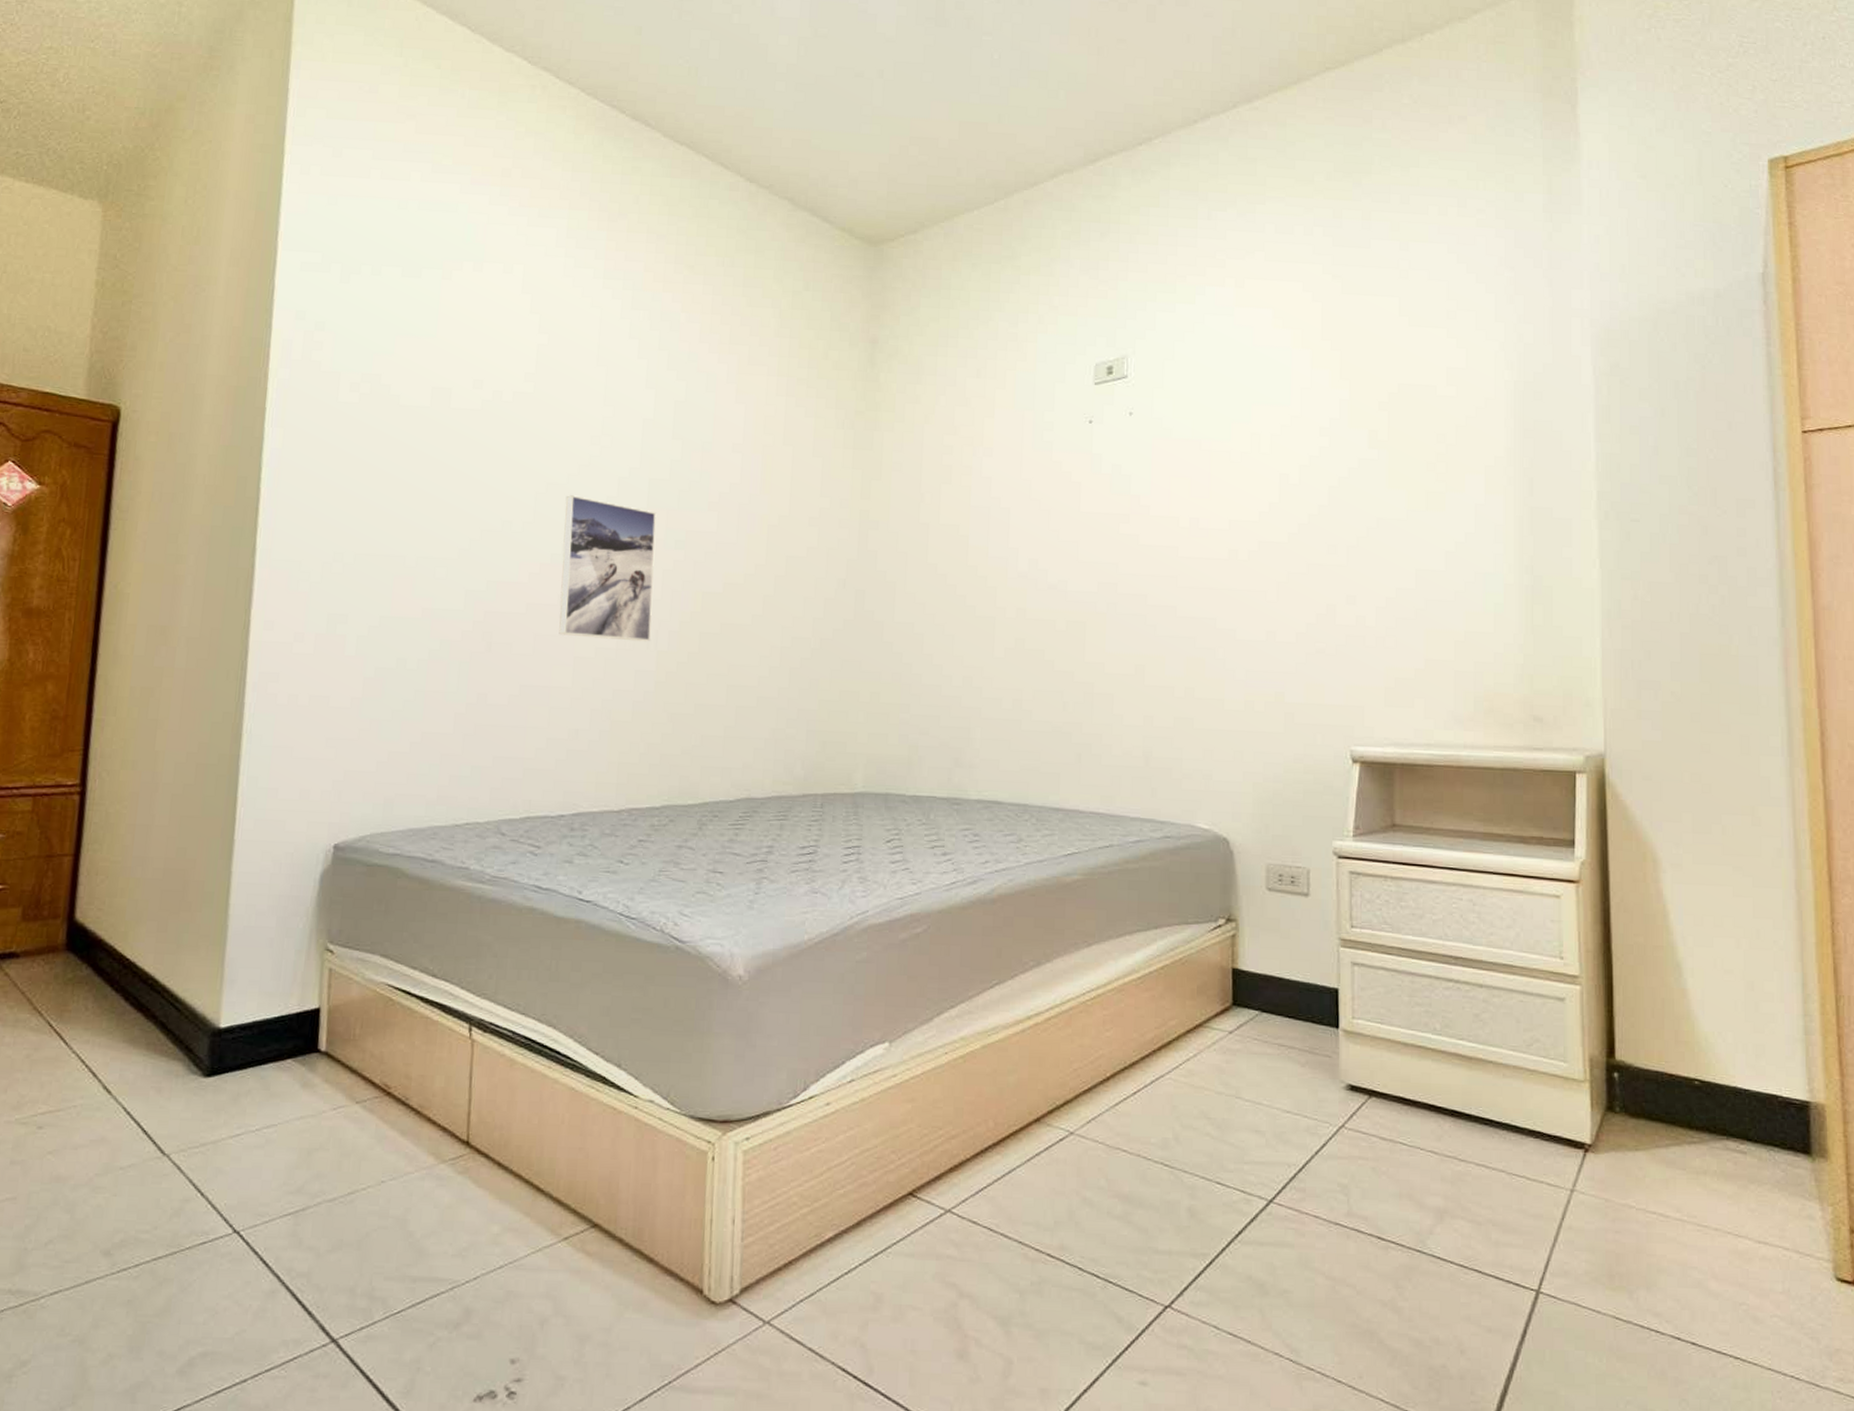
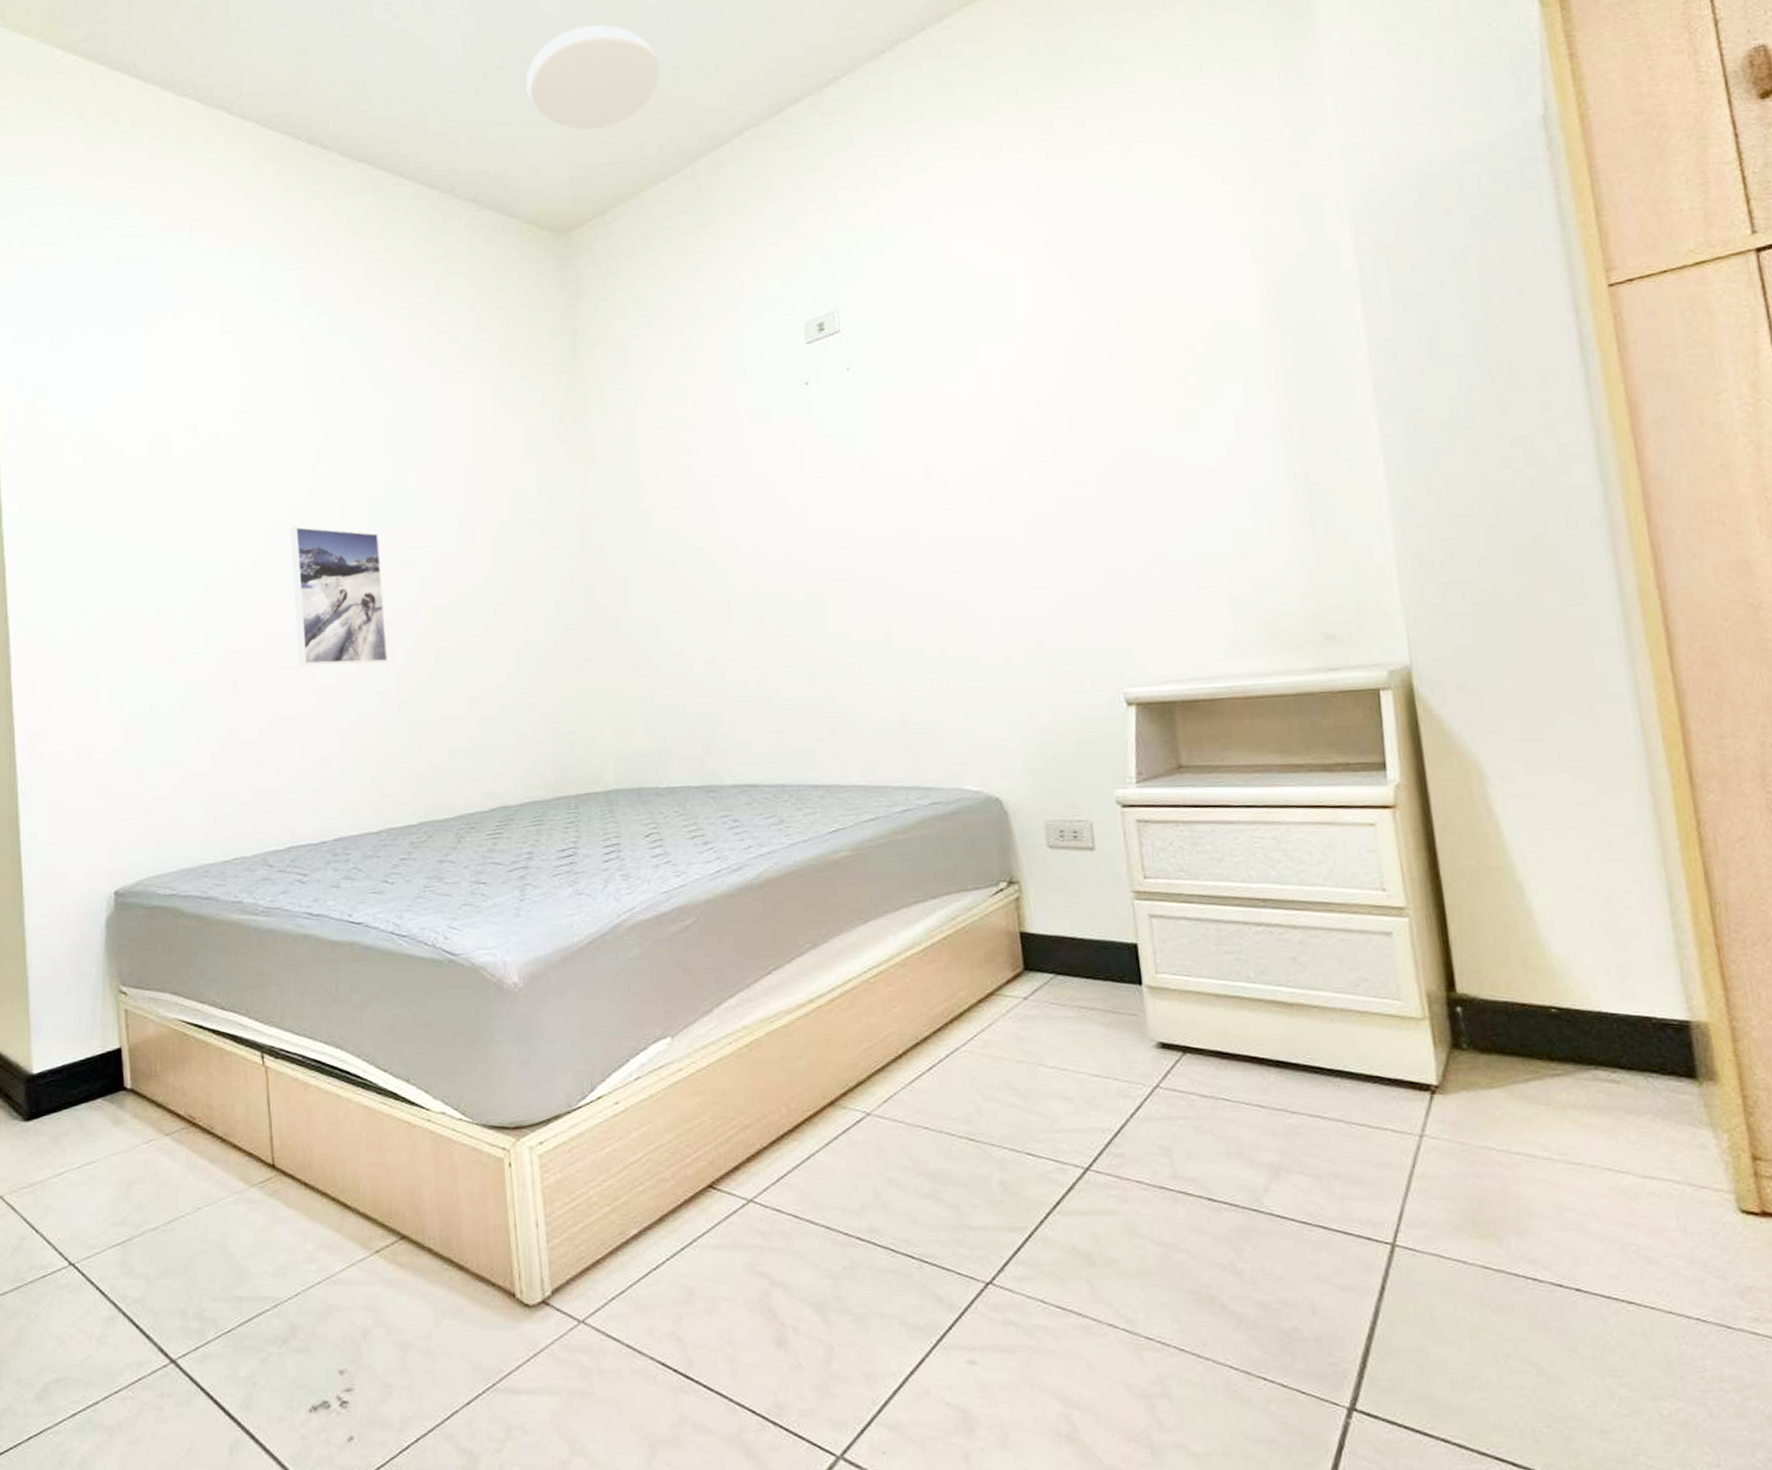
ceiling light: none [855,50,986,151] -> present [526,24,660,131]

